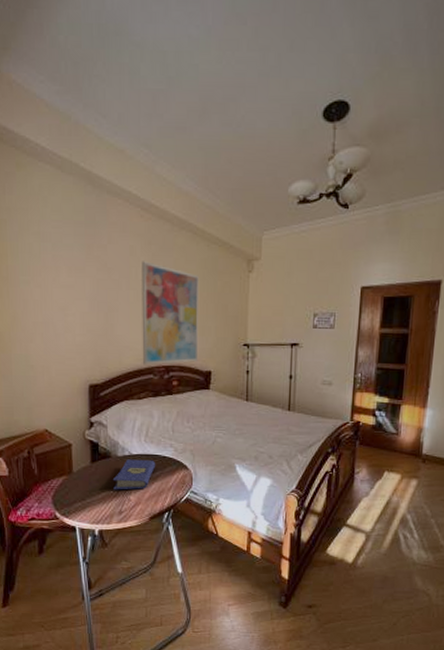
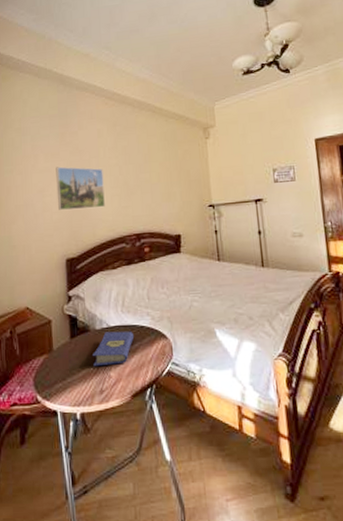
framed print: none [80,284,134,335] -> present [56,166,105,211]
wall art: present [142,261,199,365] -> none [109,140,167,235]

